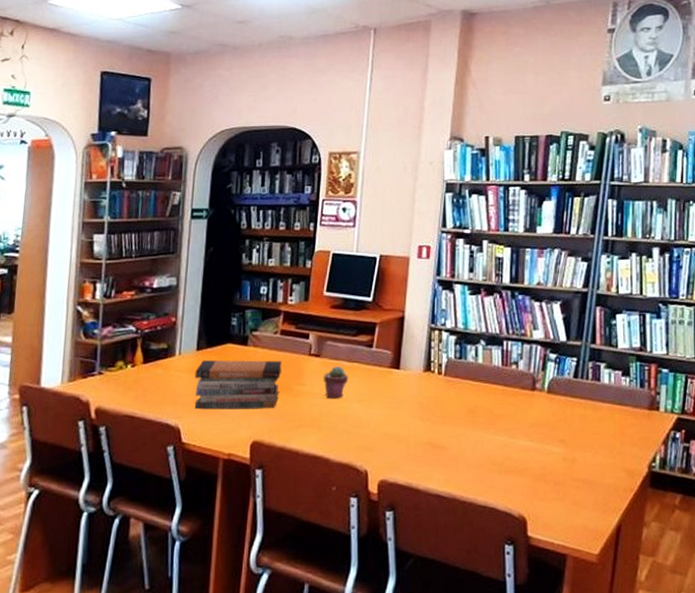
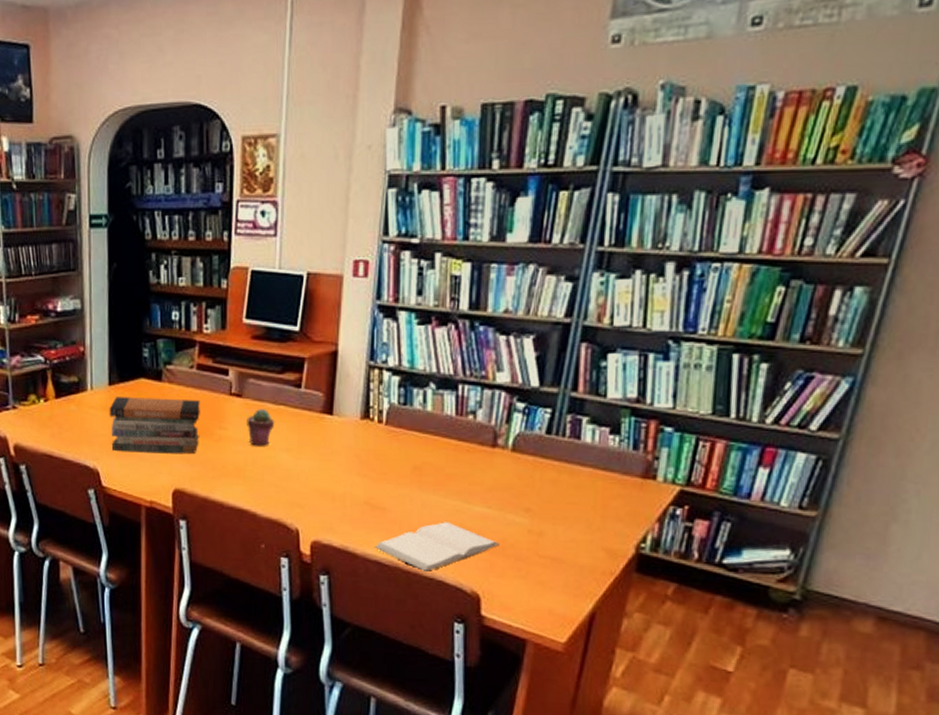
book: none [435,455,541,501] -> present [374,522,500,573]

